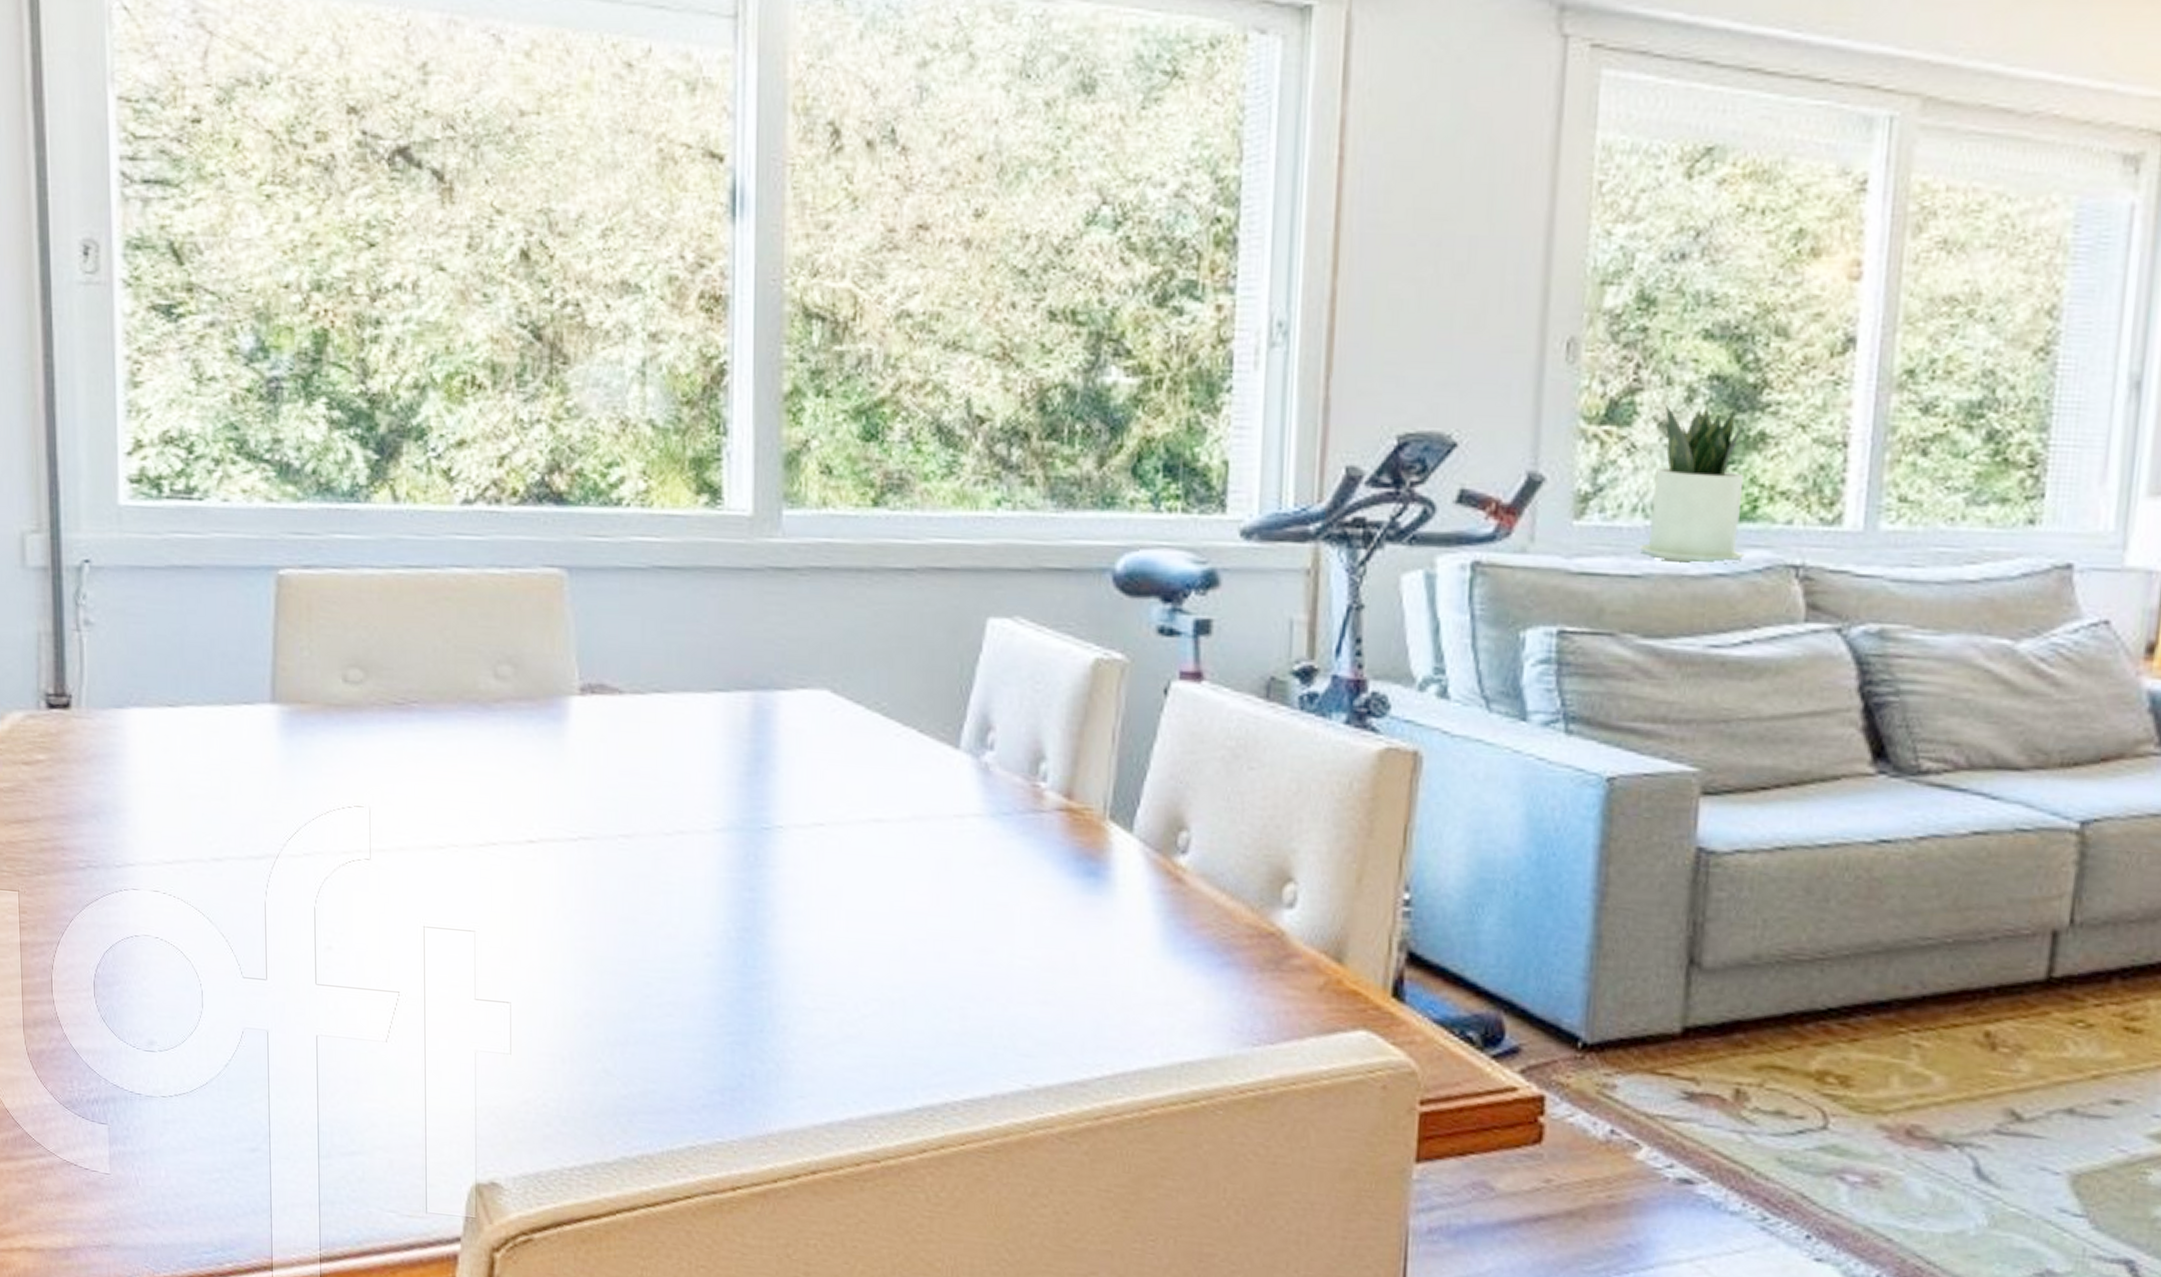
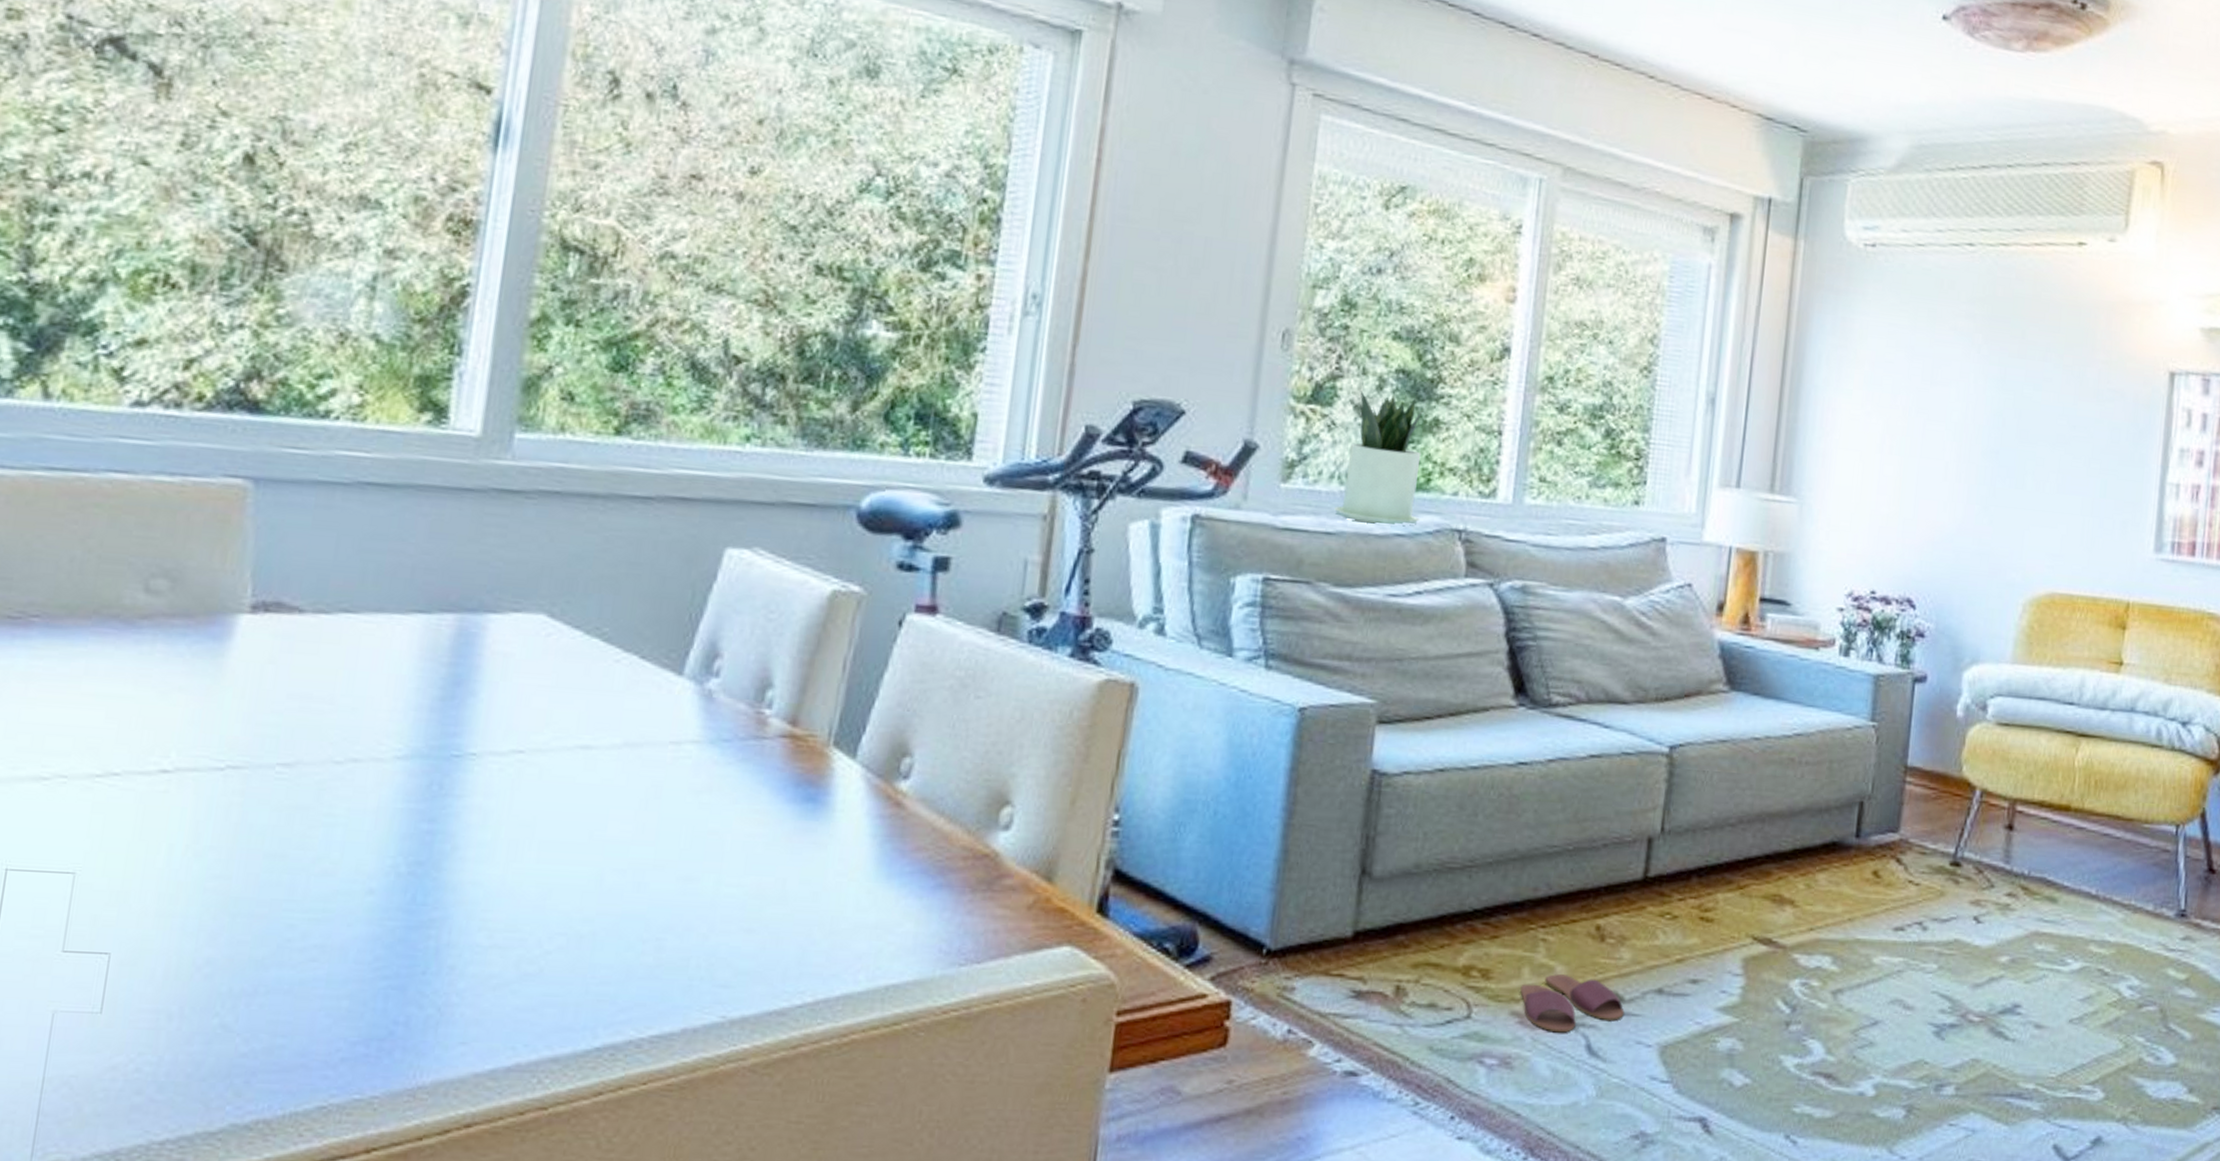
slippers: none [1888,1085,2024,1152] -> present [1520,974,1624,1033]

